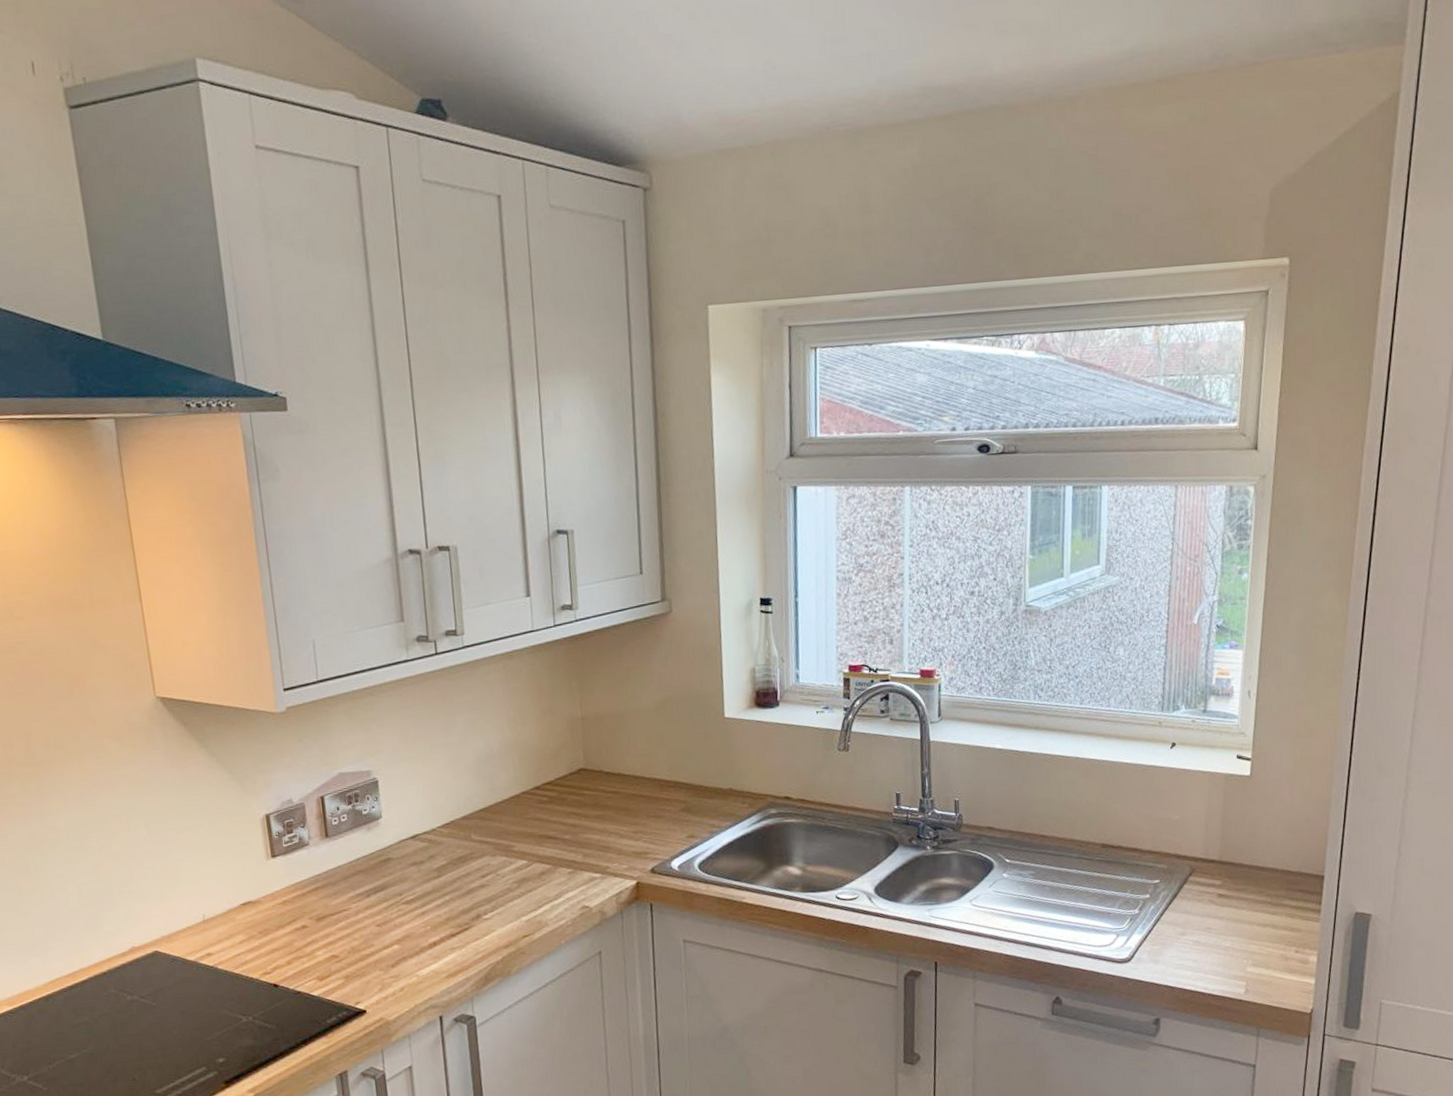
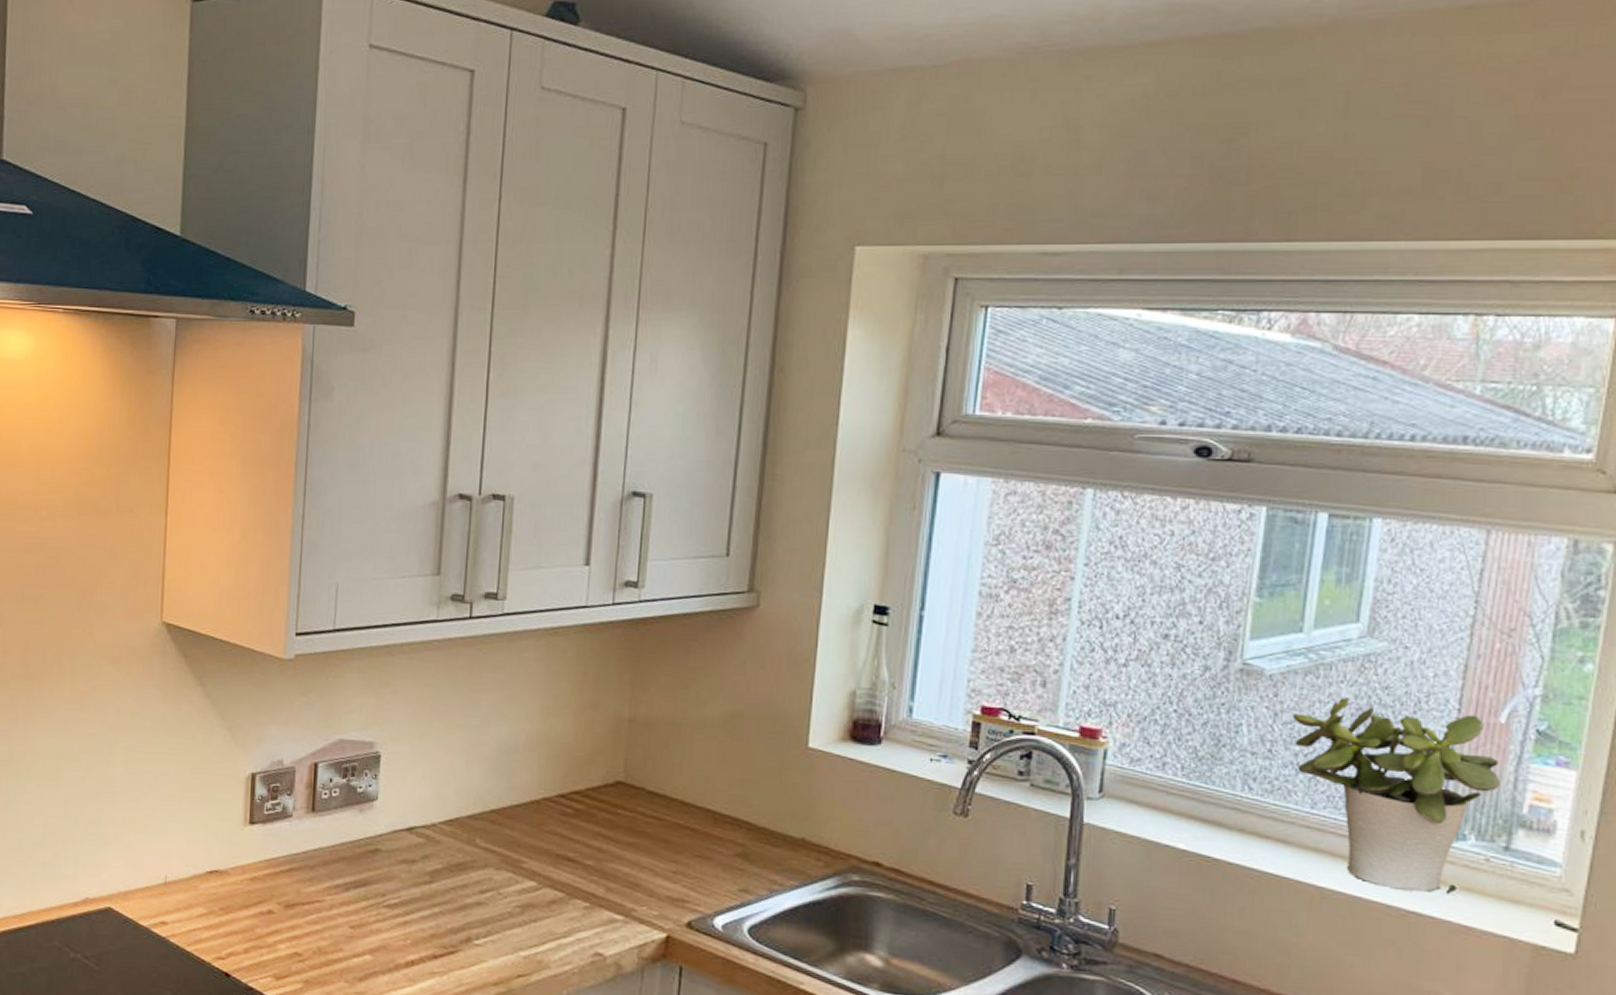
potted plant: none [1062,620,1197,753] -> present [1292,698,1501,892]

